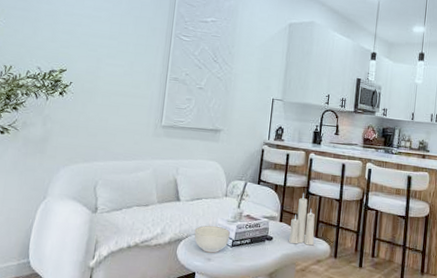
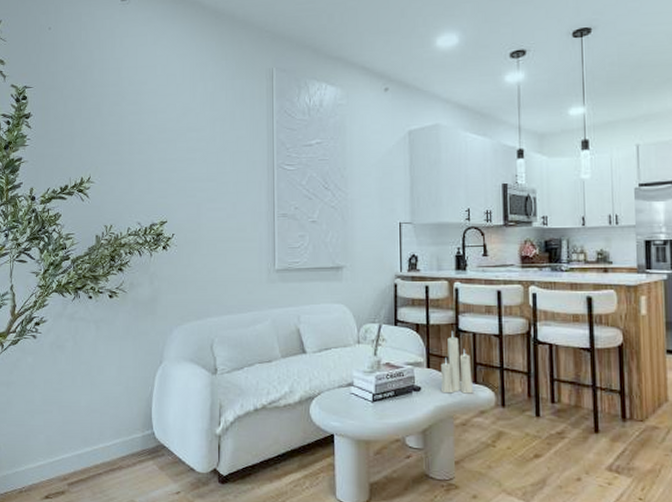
bowl: present [194,225,231,253] -> none [327,378,370,411]

